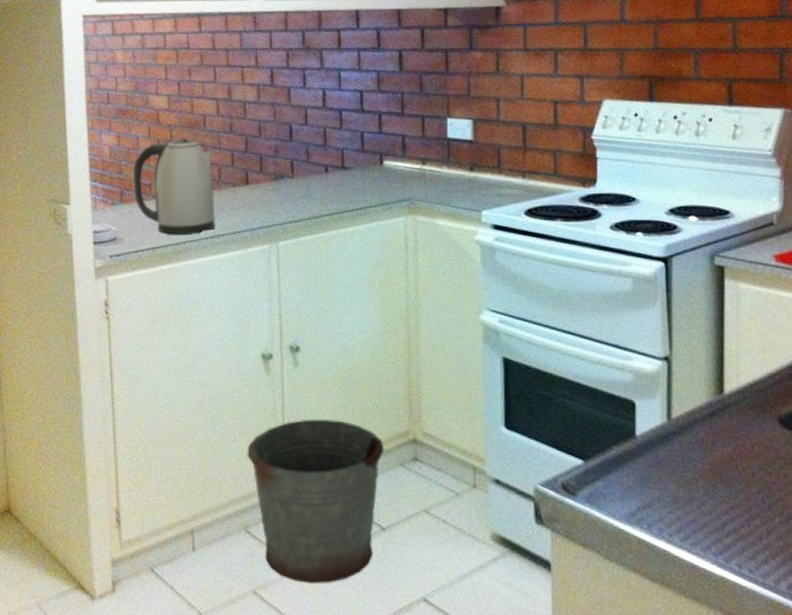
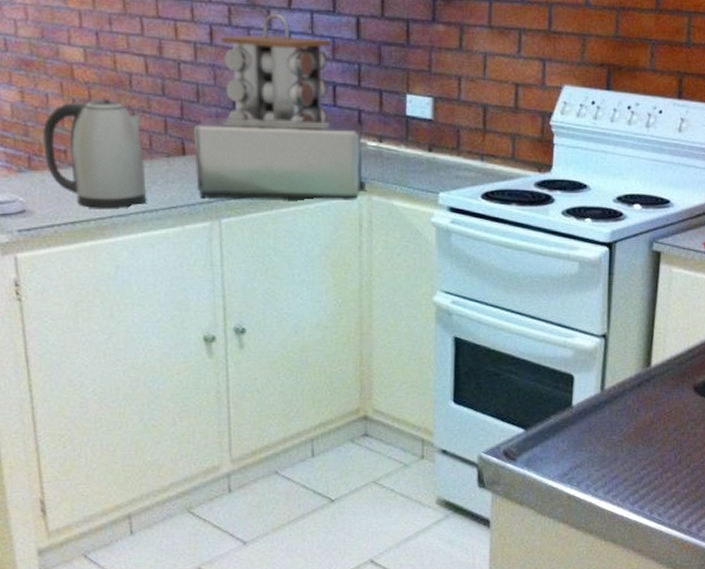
bucket: present [247,419,385,583] -> none [189,400,335,556]
toaster: none [256,146,413,223] -> present [193,118,369,202]
spice rack: none [279,54,377,150] -> present [220,13,332,122]

